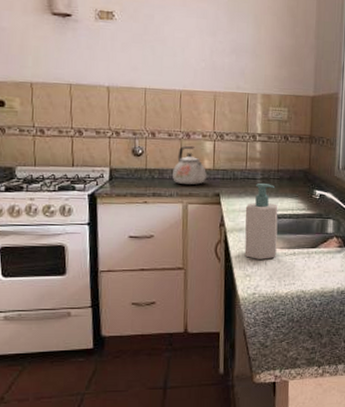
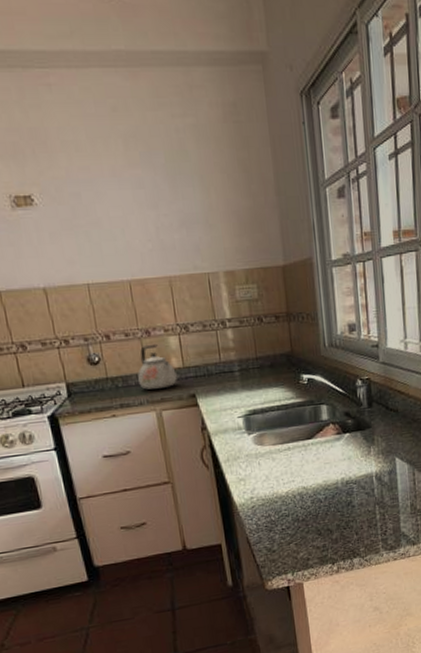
soap bottle: present [244,183,278,259] -> none [226,375,270,461]

